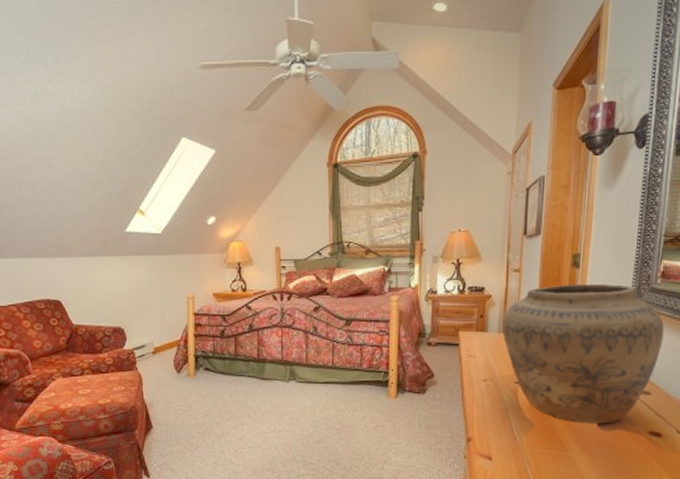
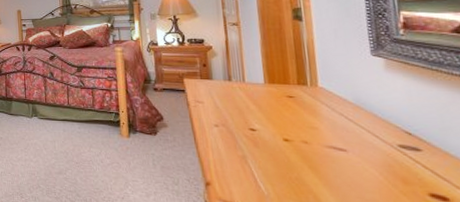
vase: present [502,283,664,424] -> none [227,35,423,180]

